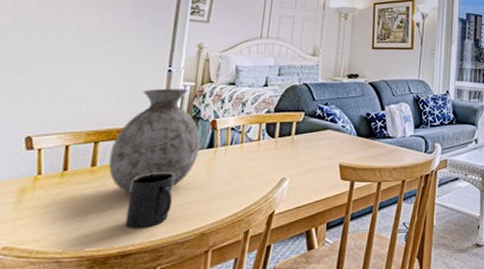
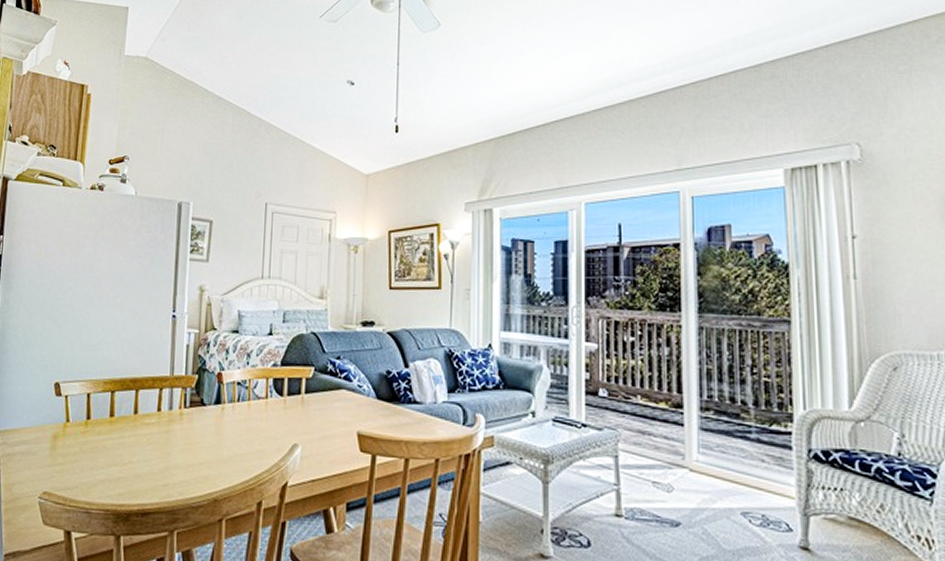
vase: present [108,88,201,193] -> none [124,335,208,448]
mug: present [124,172,174,229] -> none [142,428,184,487]

